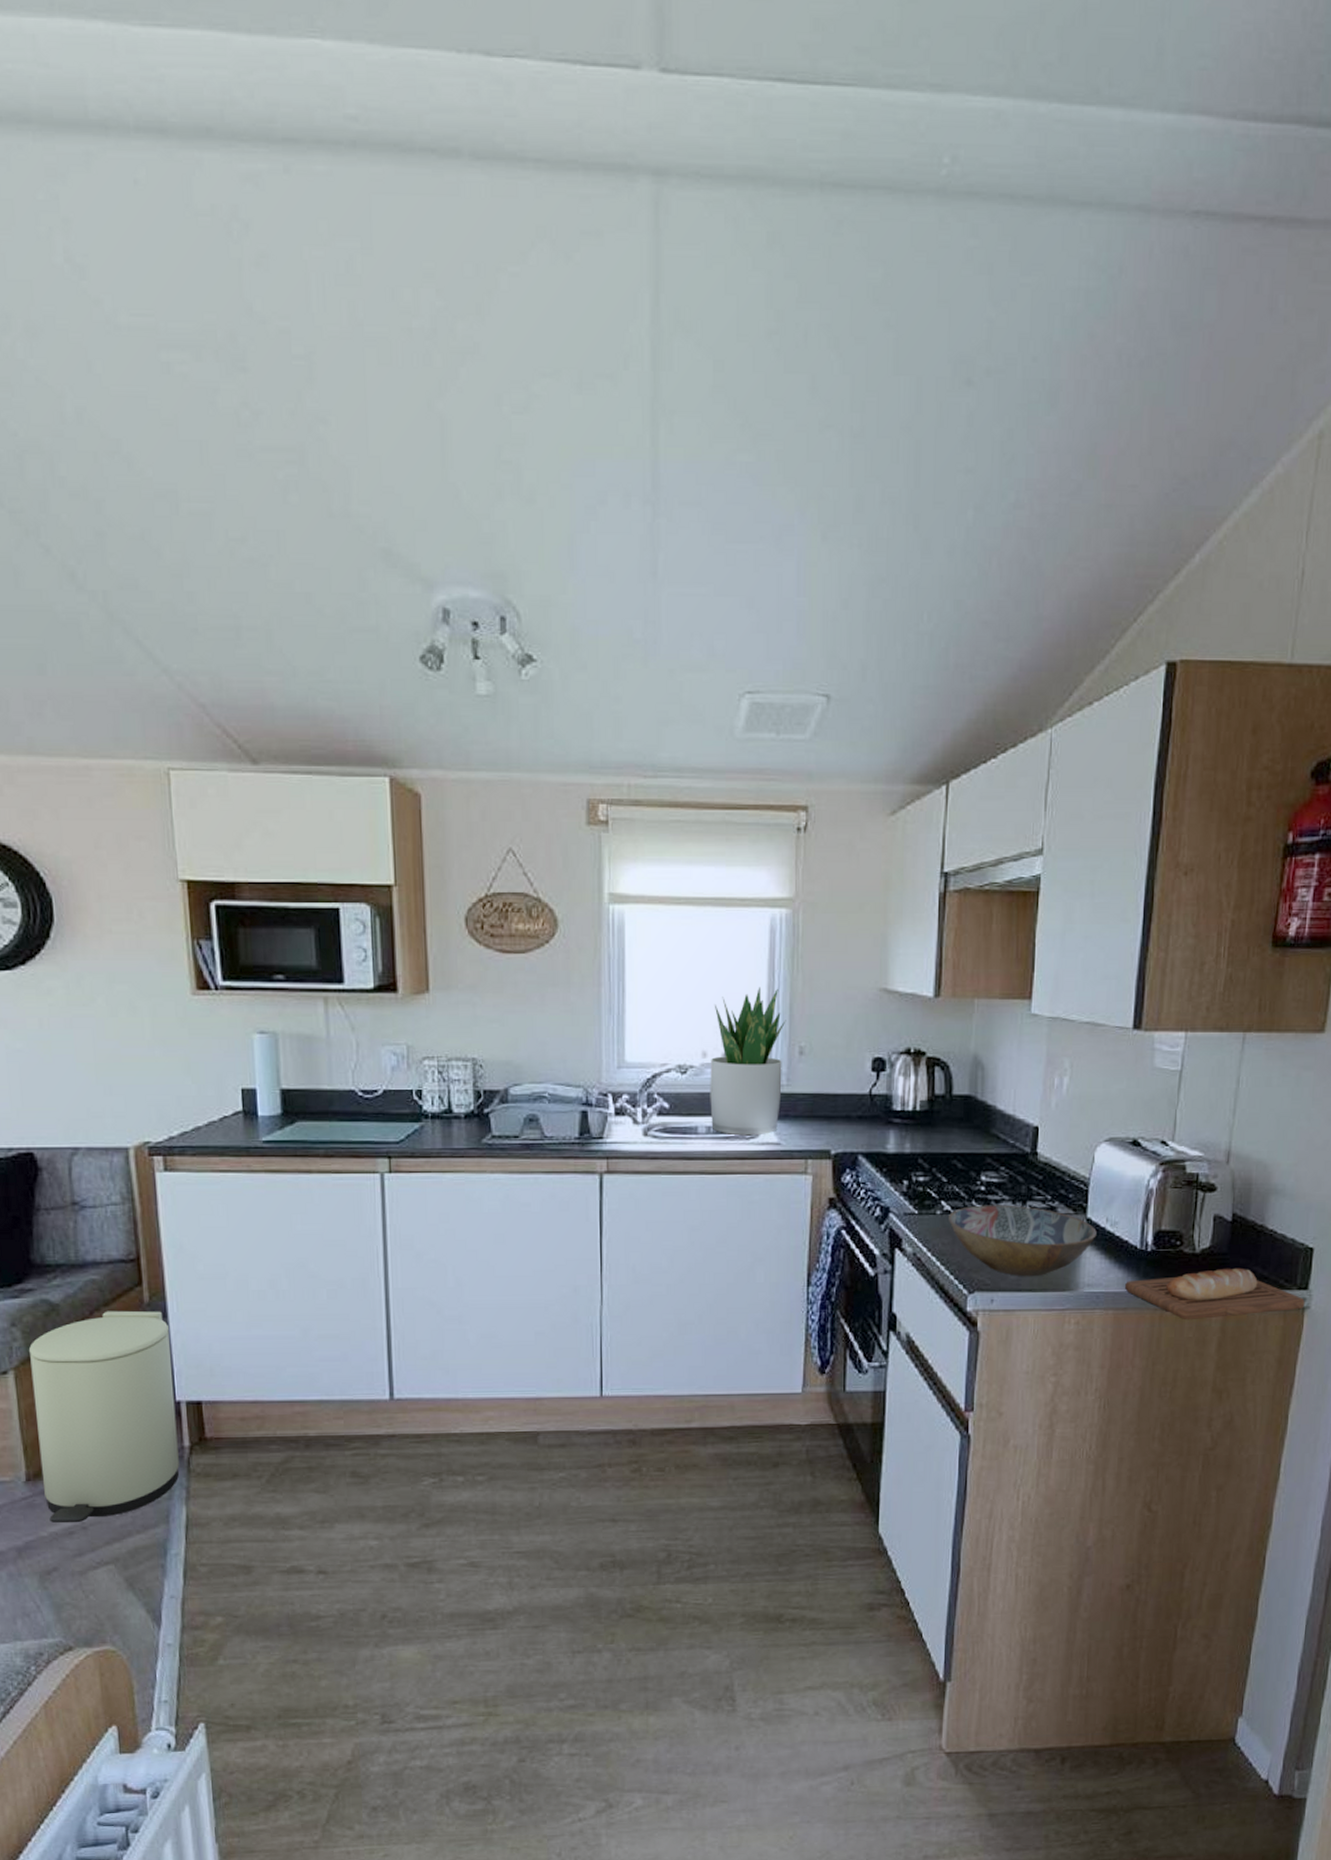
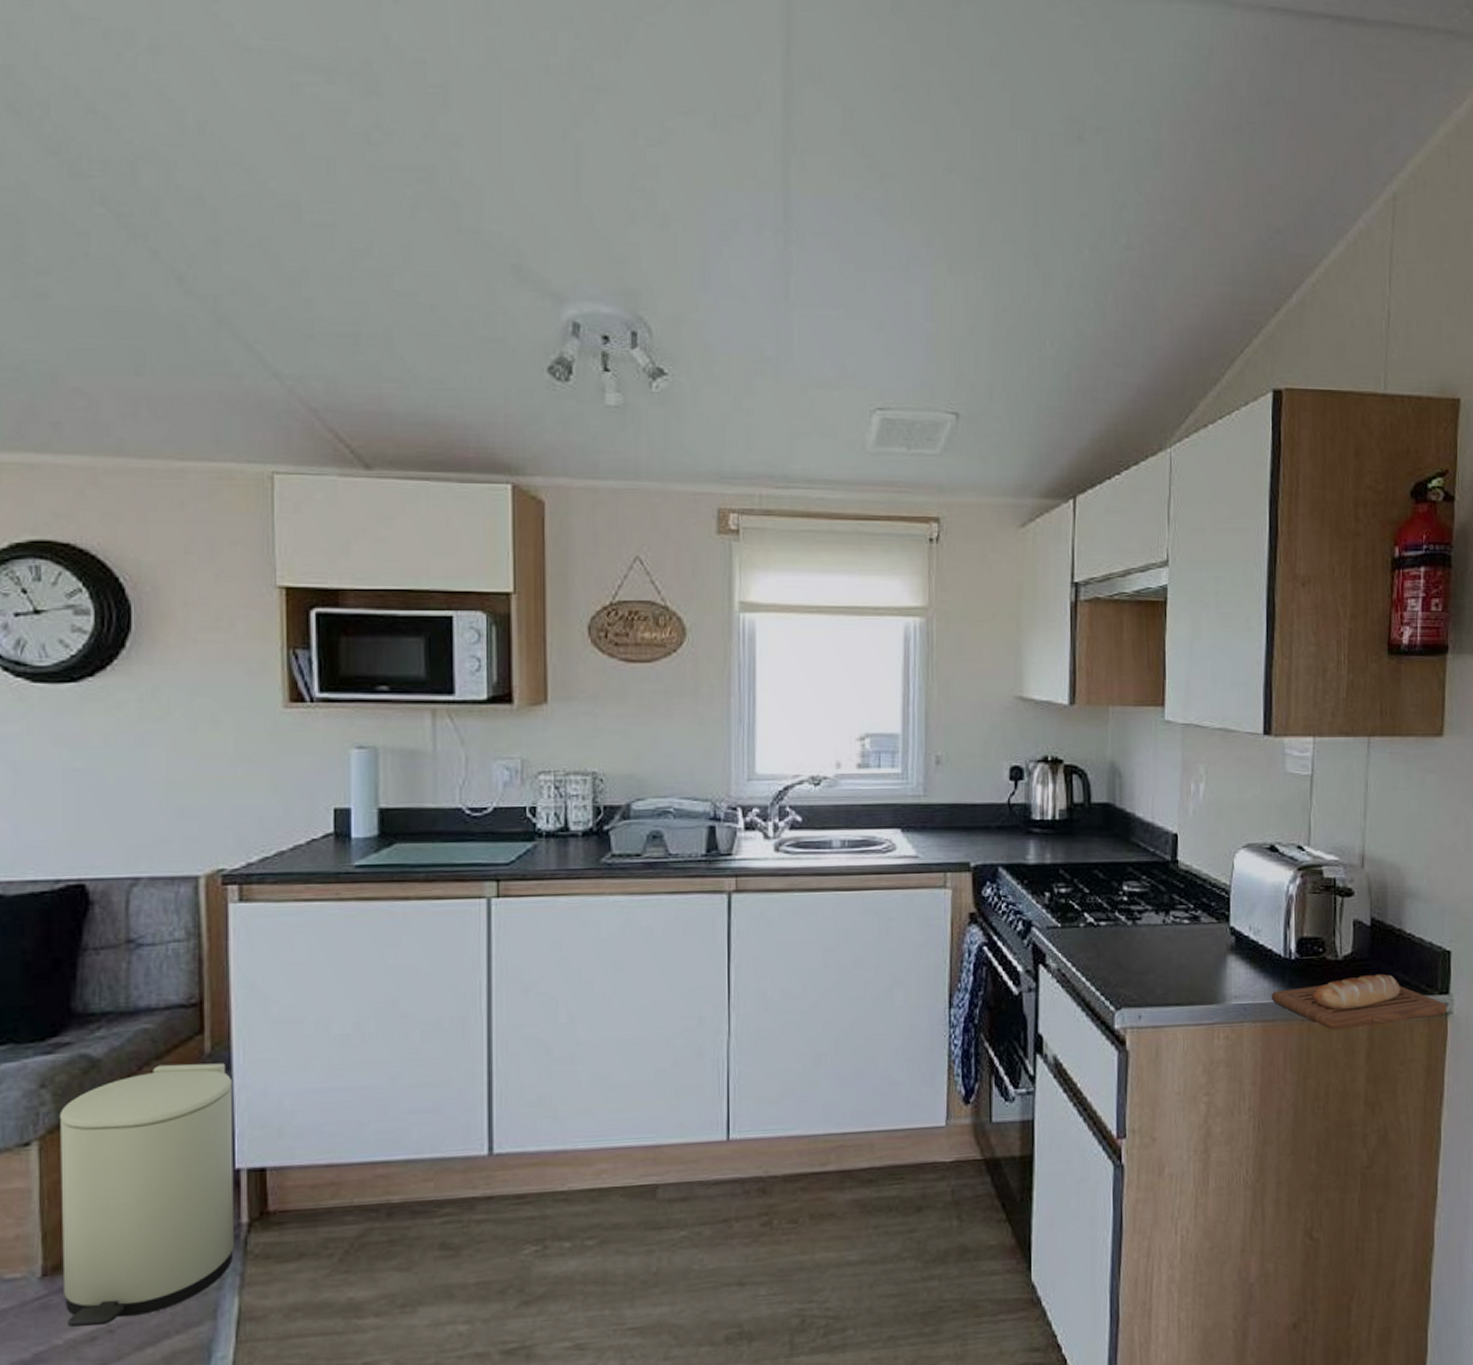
planter: present [710,987,786,1136] -> none [844,695,922,849]
wooden bowl: present [949,1205,1097,1277] -> none [1092,915,1240,991]

